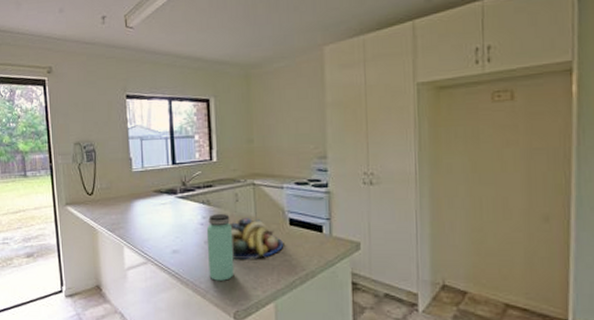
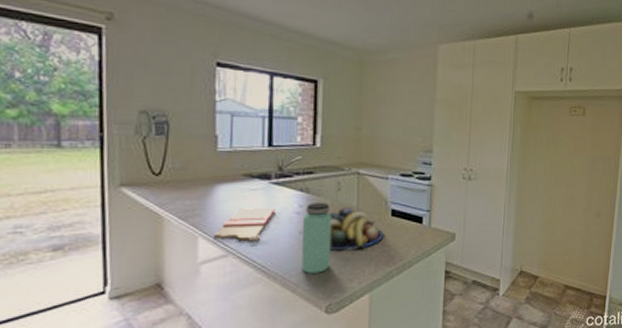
cutting board: none [135,220,182,251] -> present [213,208,275,242]

